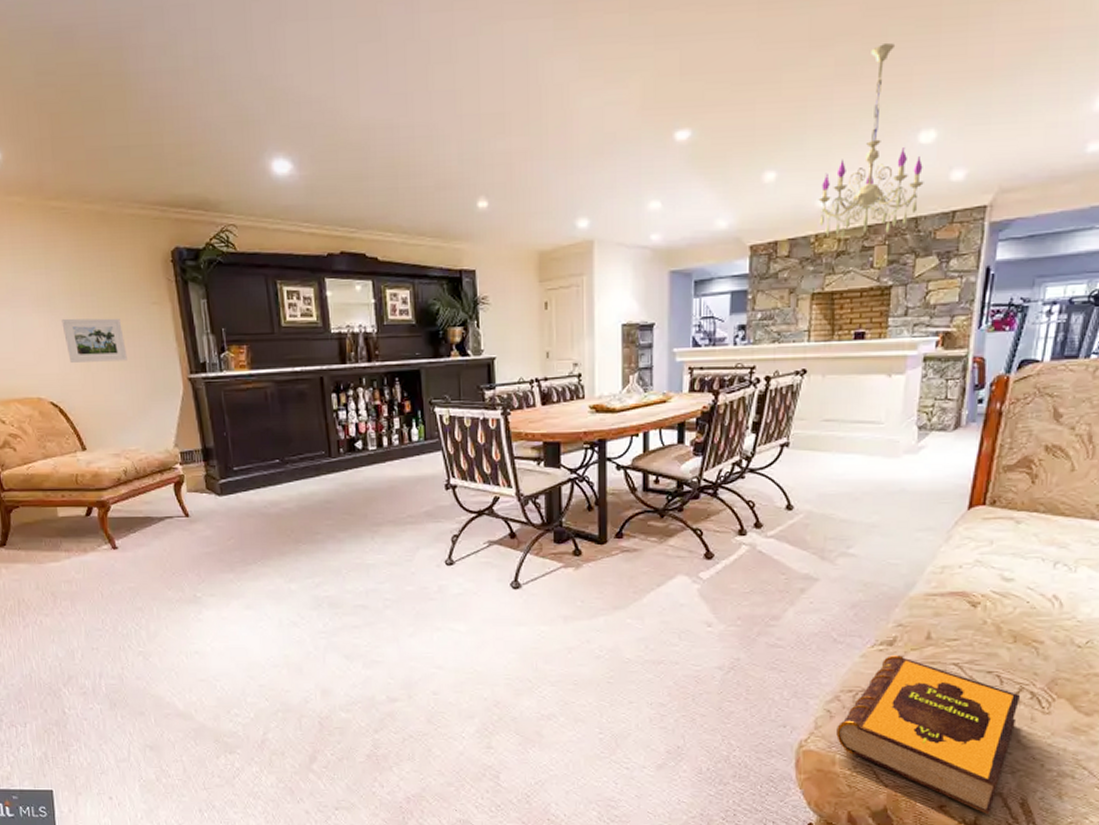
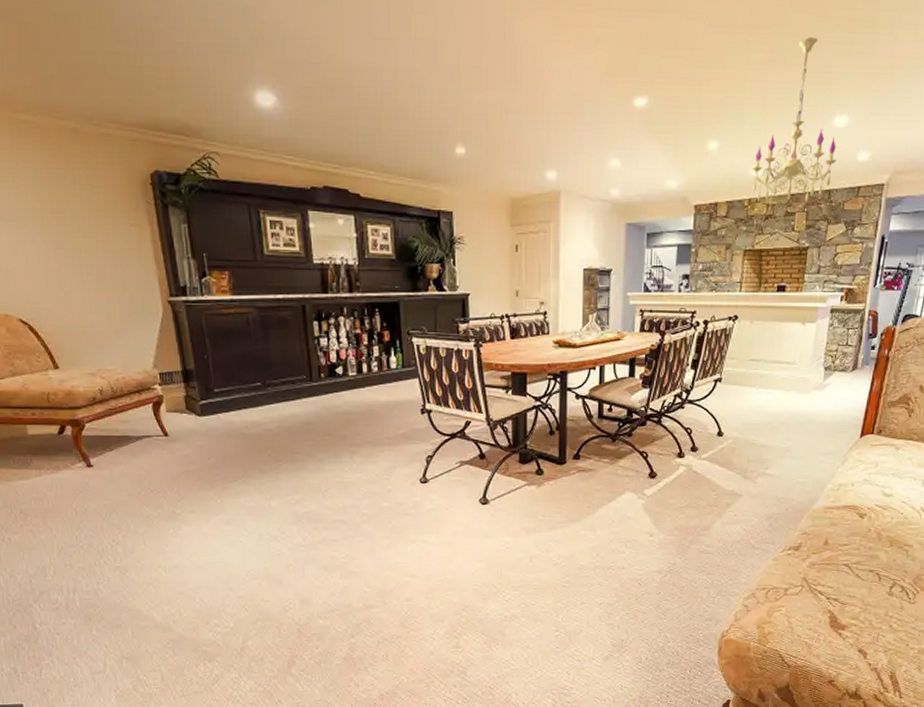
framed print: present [61,318,127,363] -> none [31,235,103,281]
hardback book: present [836,655,1021,815] -> none [752,558,894,687]

